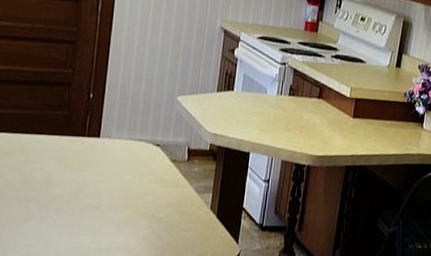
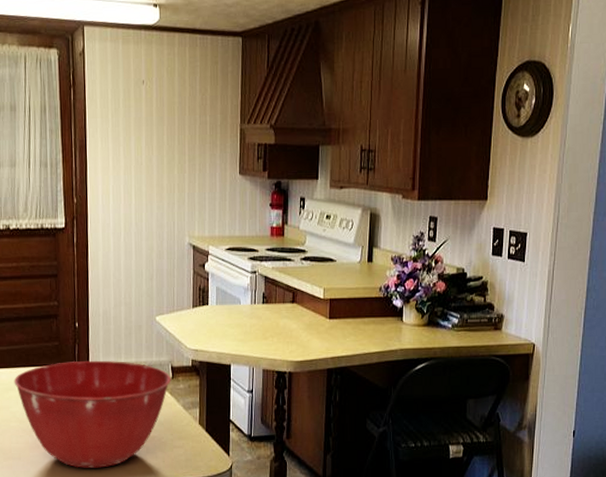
mixing bowl: none [13,132,187,246] -> present [14,360,171,468]

